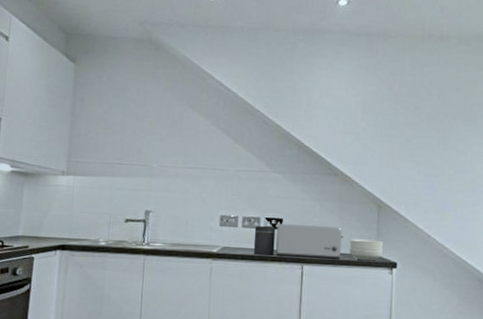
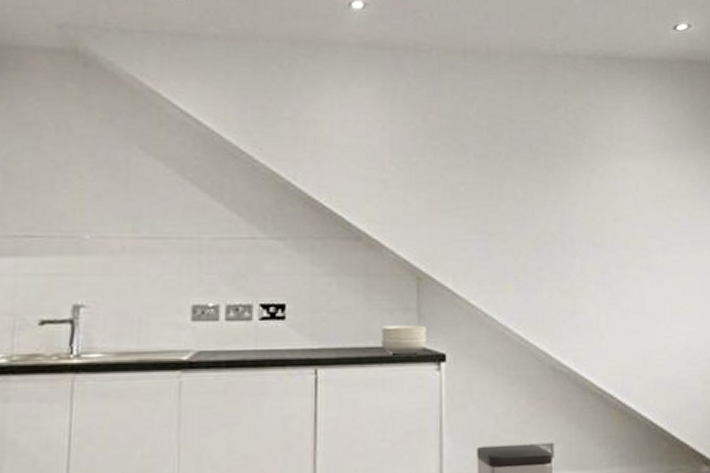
cylinder: present [253,225,276,257] -> none [243,315,275,360]
toaster: present [275,224,343,260] -> none [276,311,372,359]

